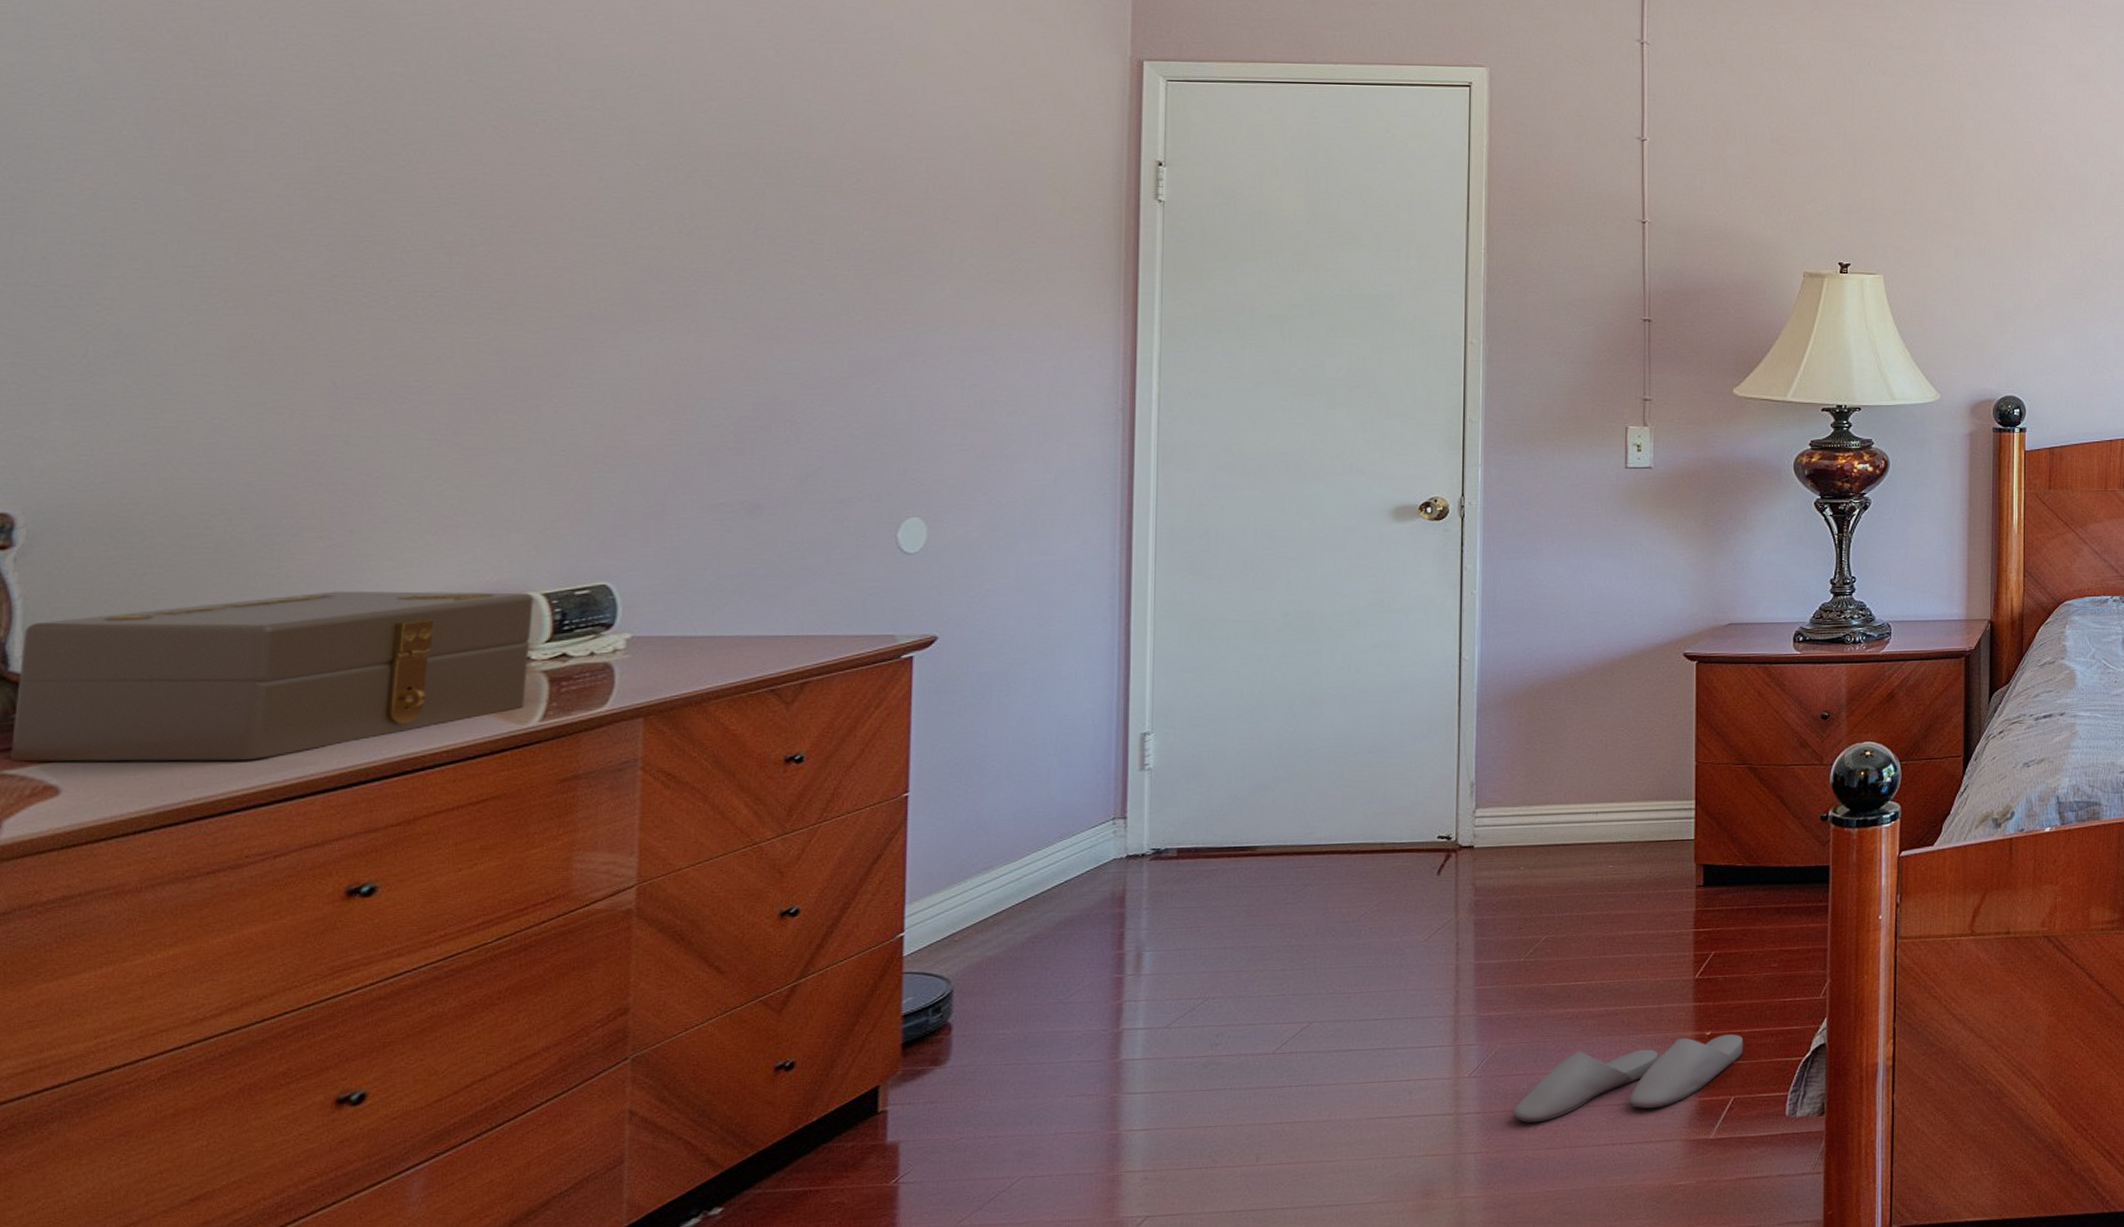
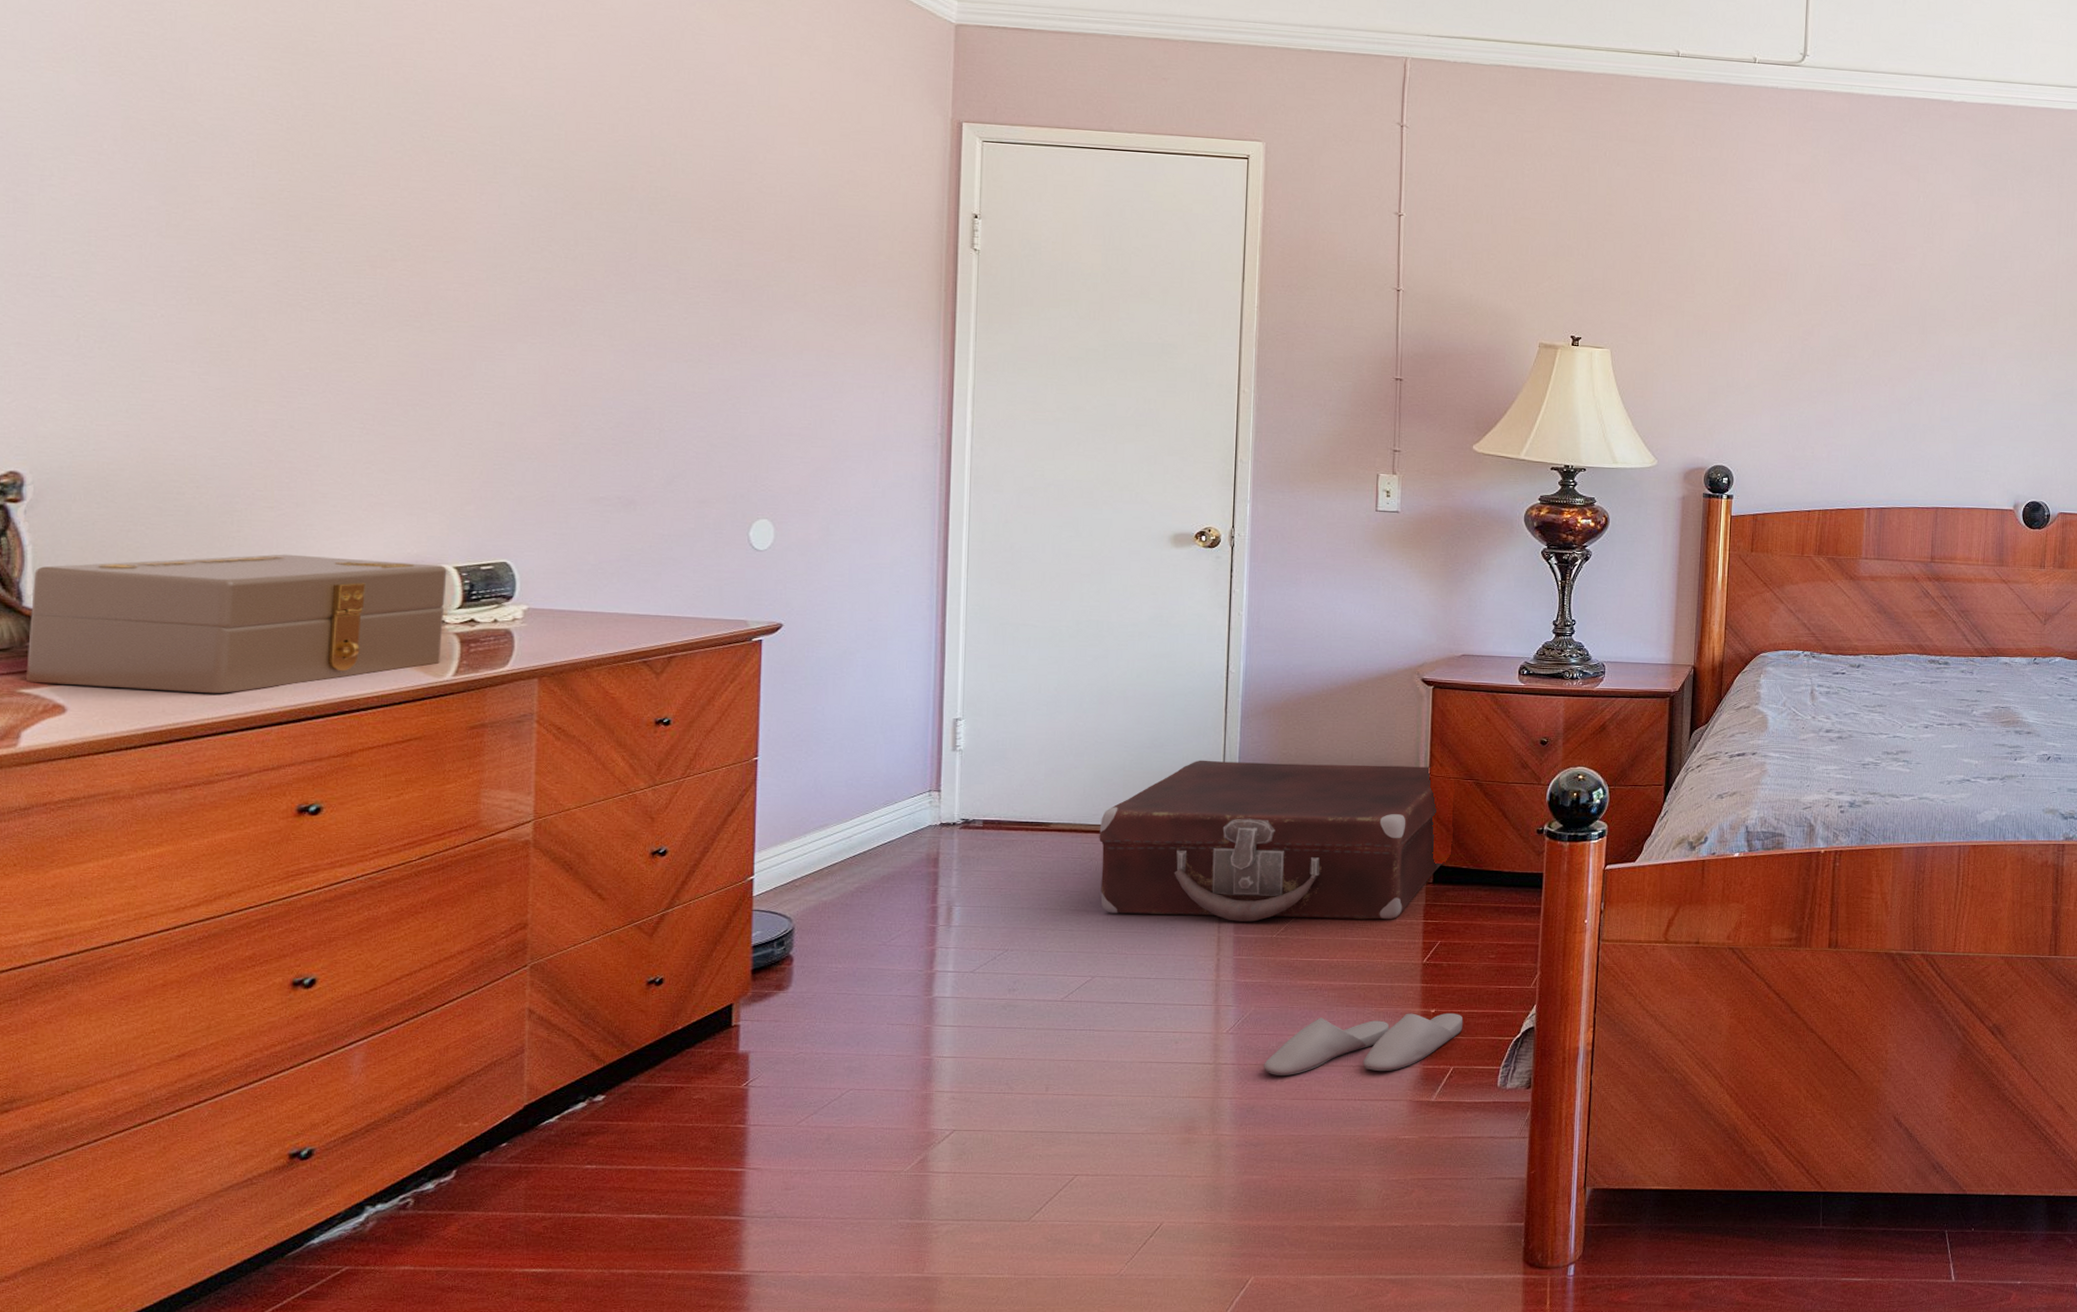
suitcase: none [1314,753,1716,947] -> present [1099,760,1445,922]

